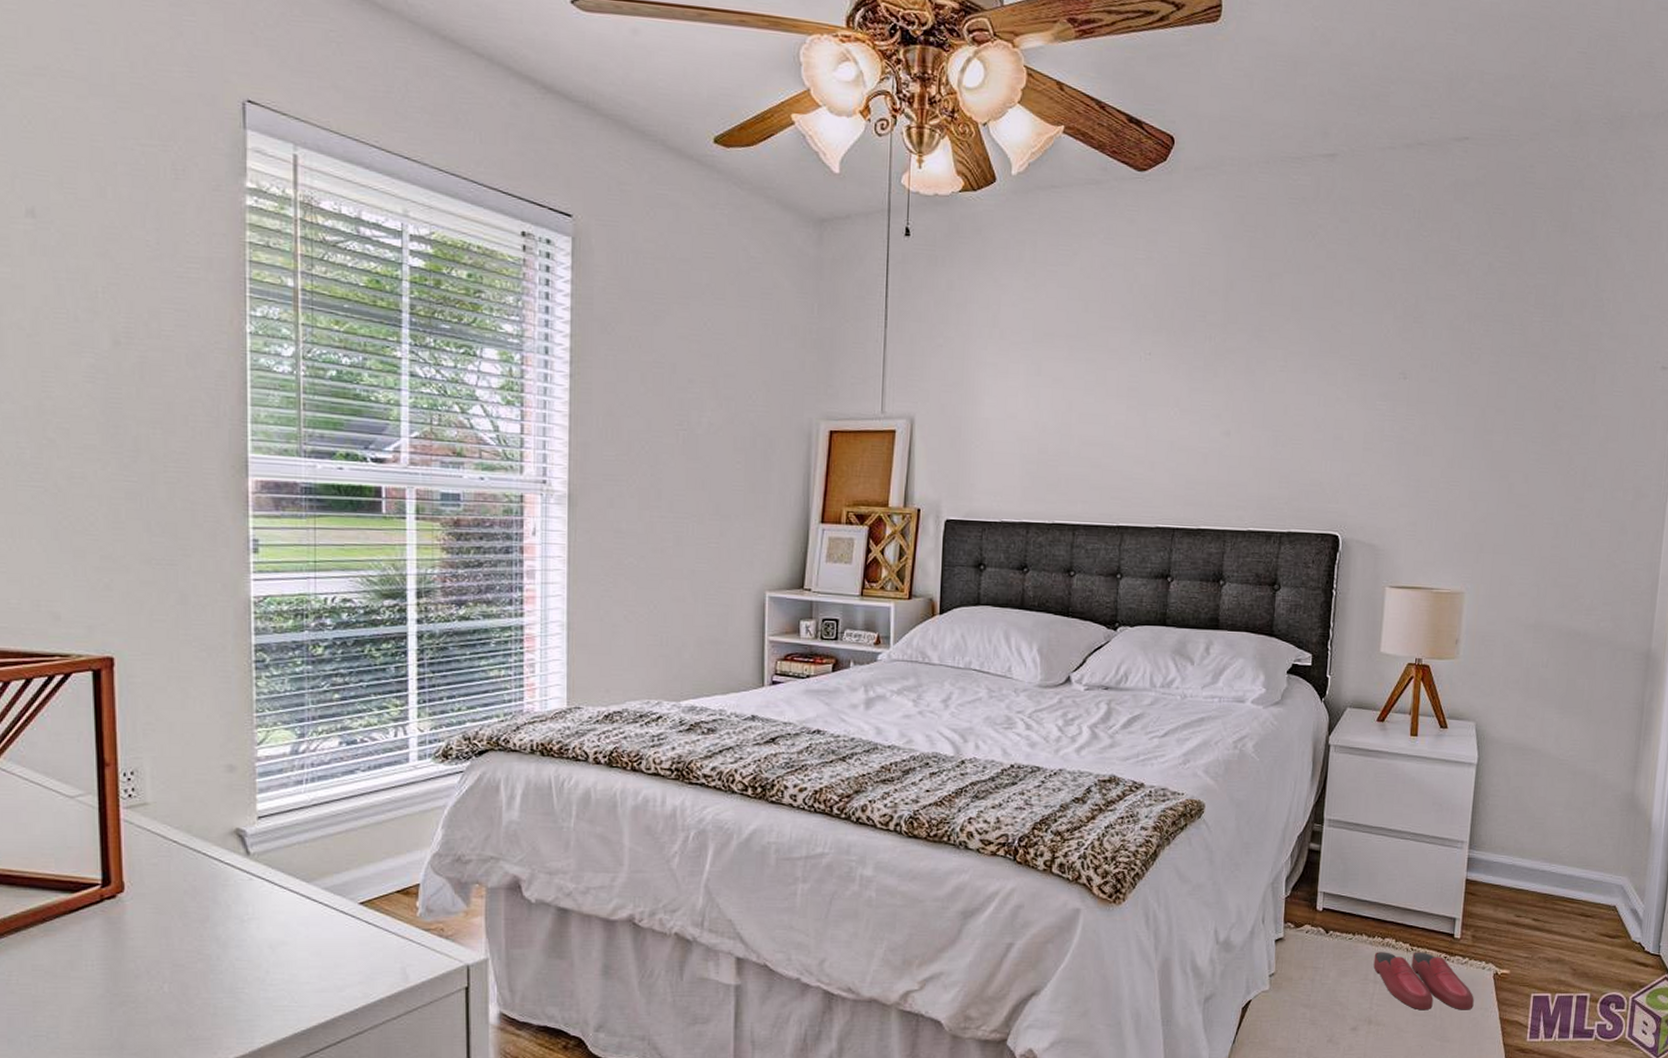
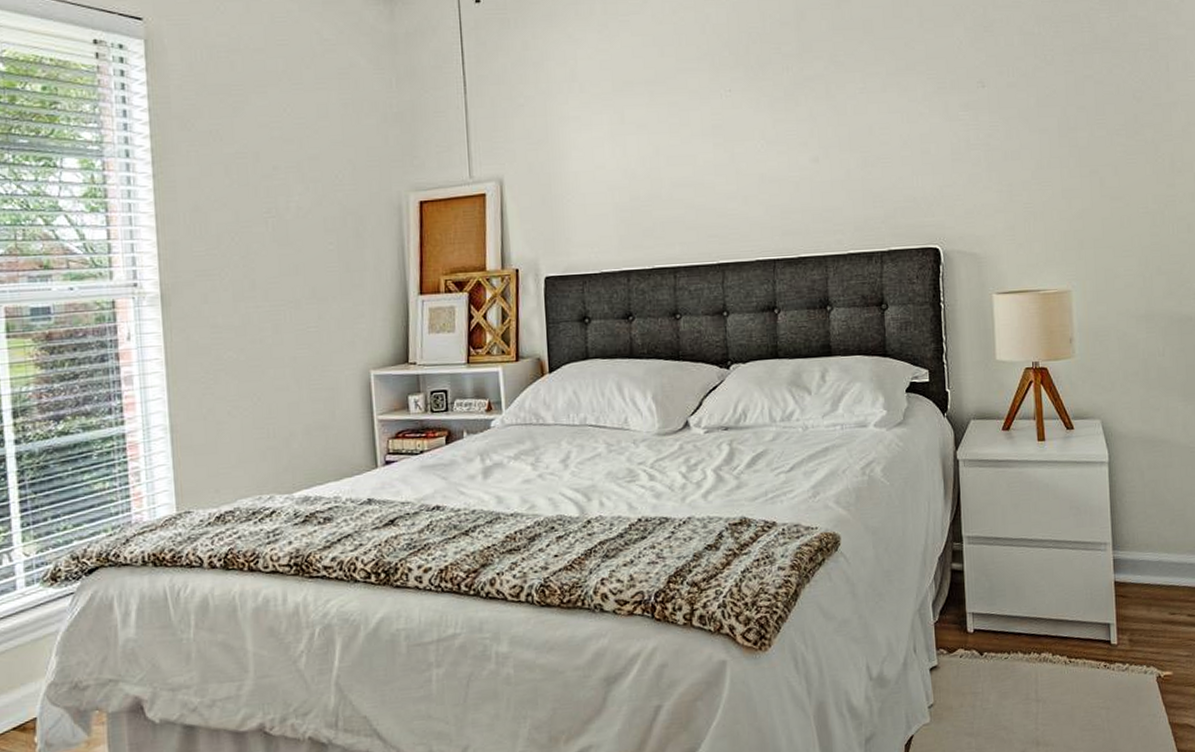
slippers: present [1373,952,1474,1011] -> none [1032,663,1141,725]

